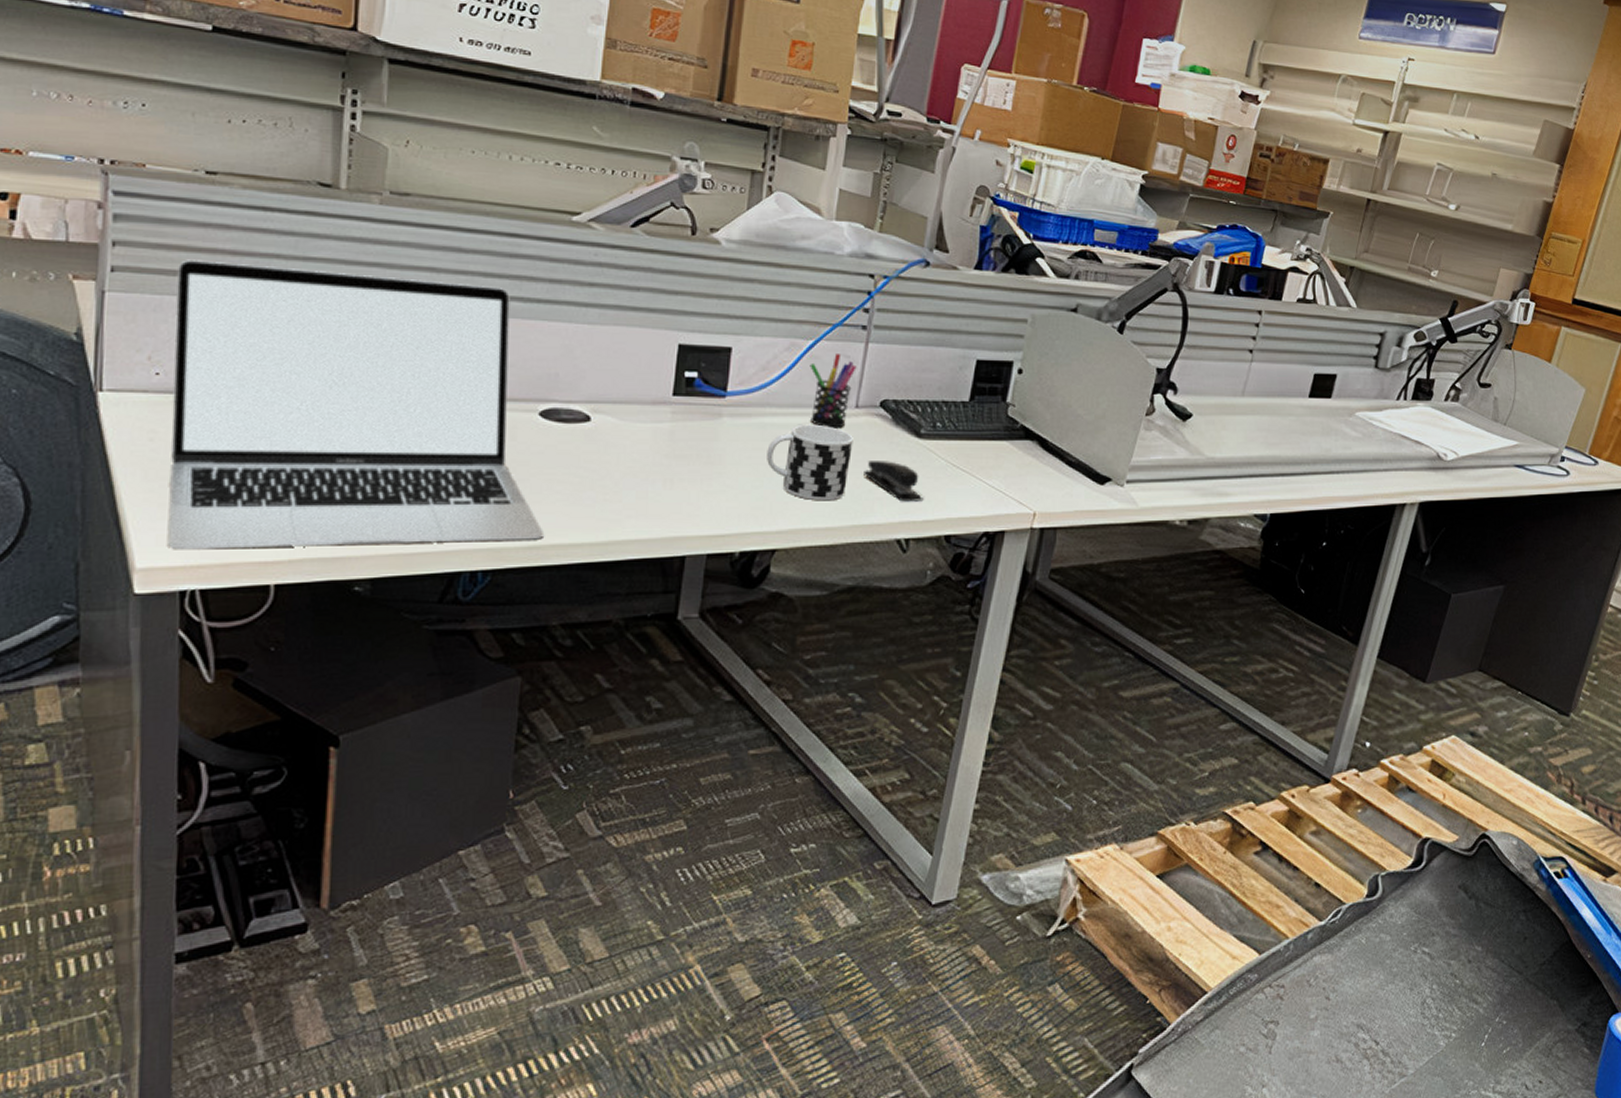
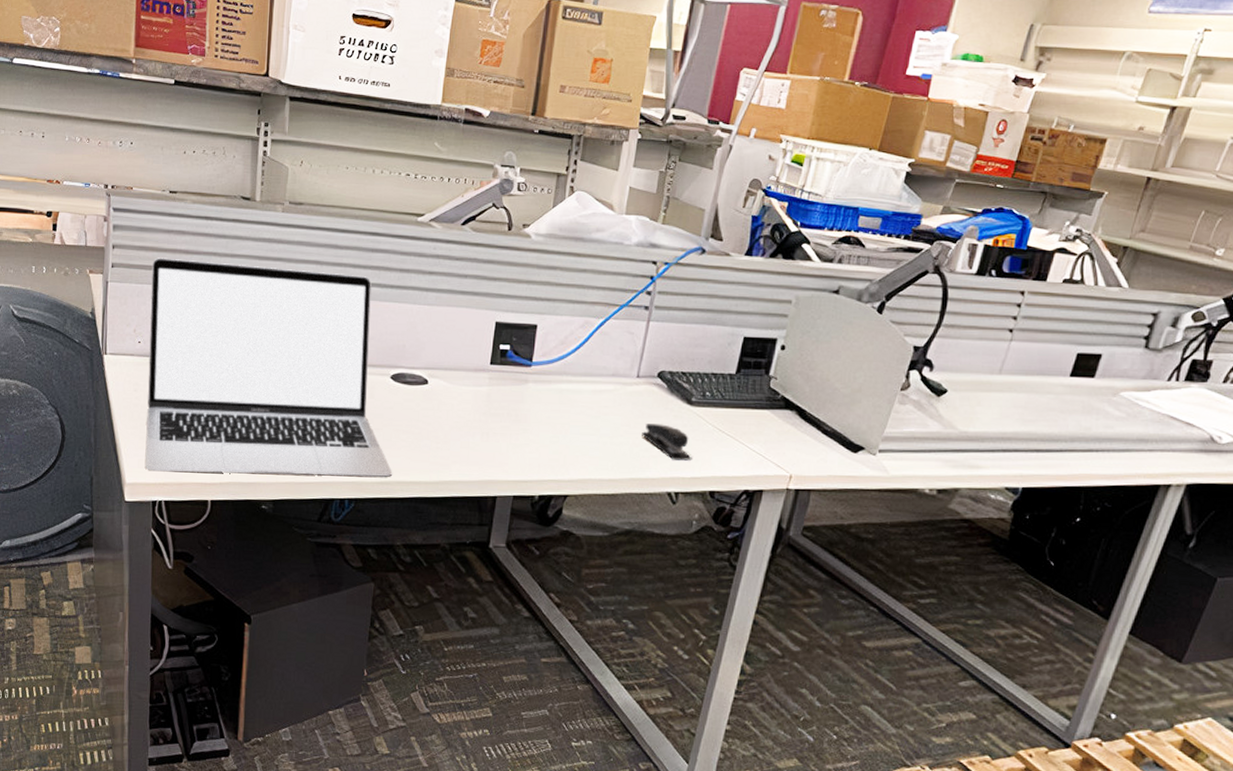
cup: present [767,424,853,501] -> none [563,390,634,457]
pen holder: present [810,354,857,428] -> none [599,331,639,395]

